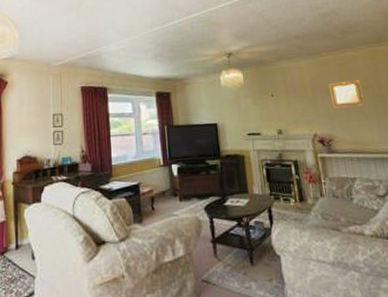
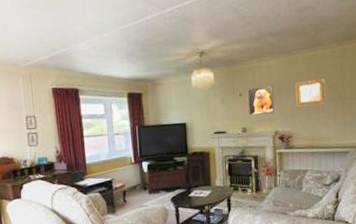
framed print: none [278,86,310,116] -> present [247,85,274,115]

